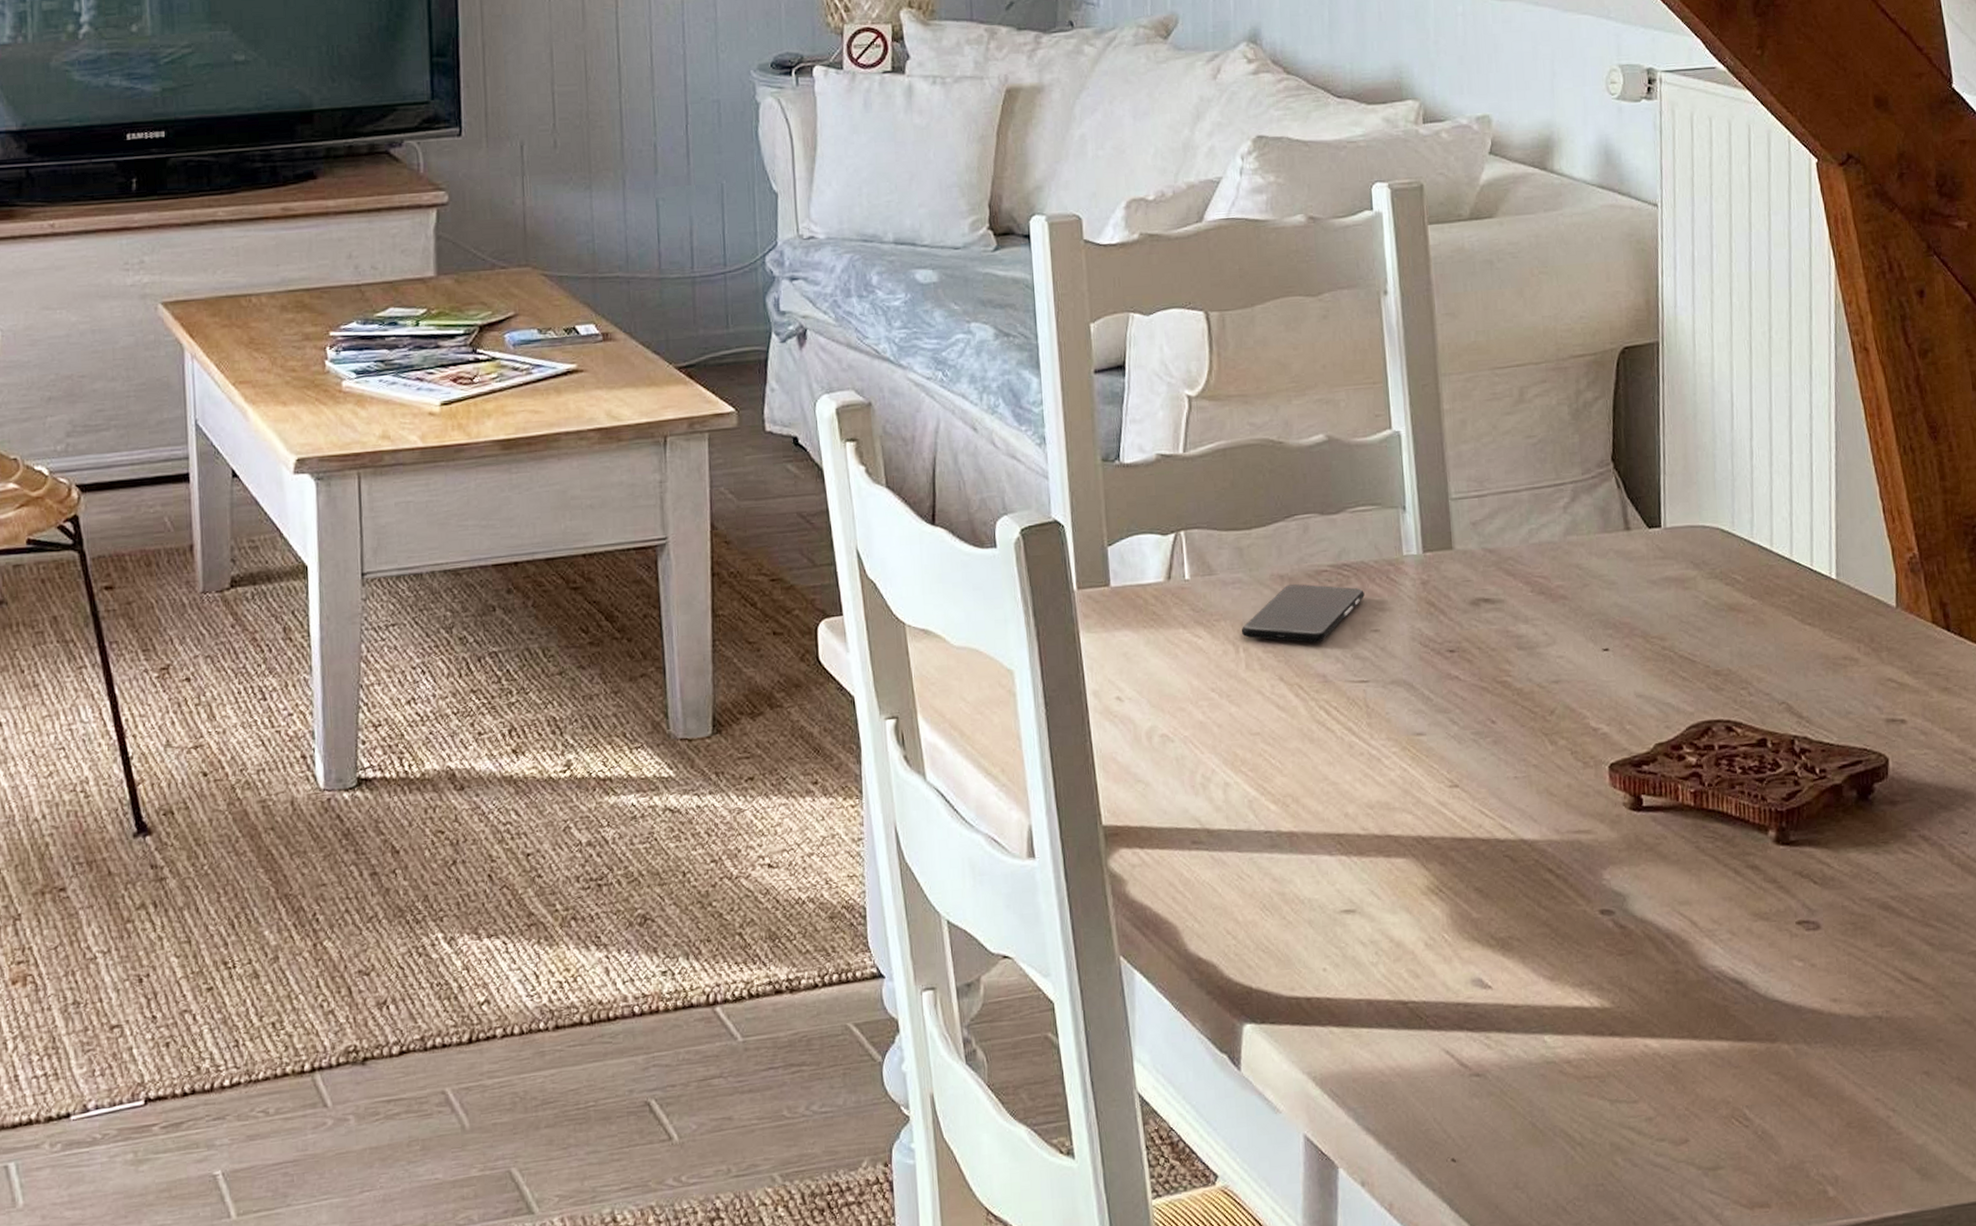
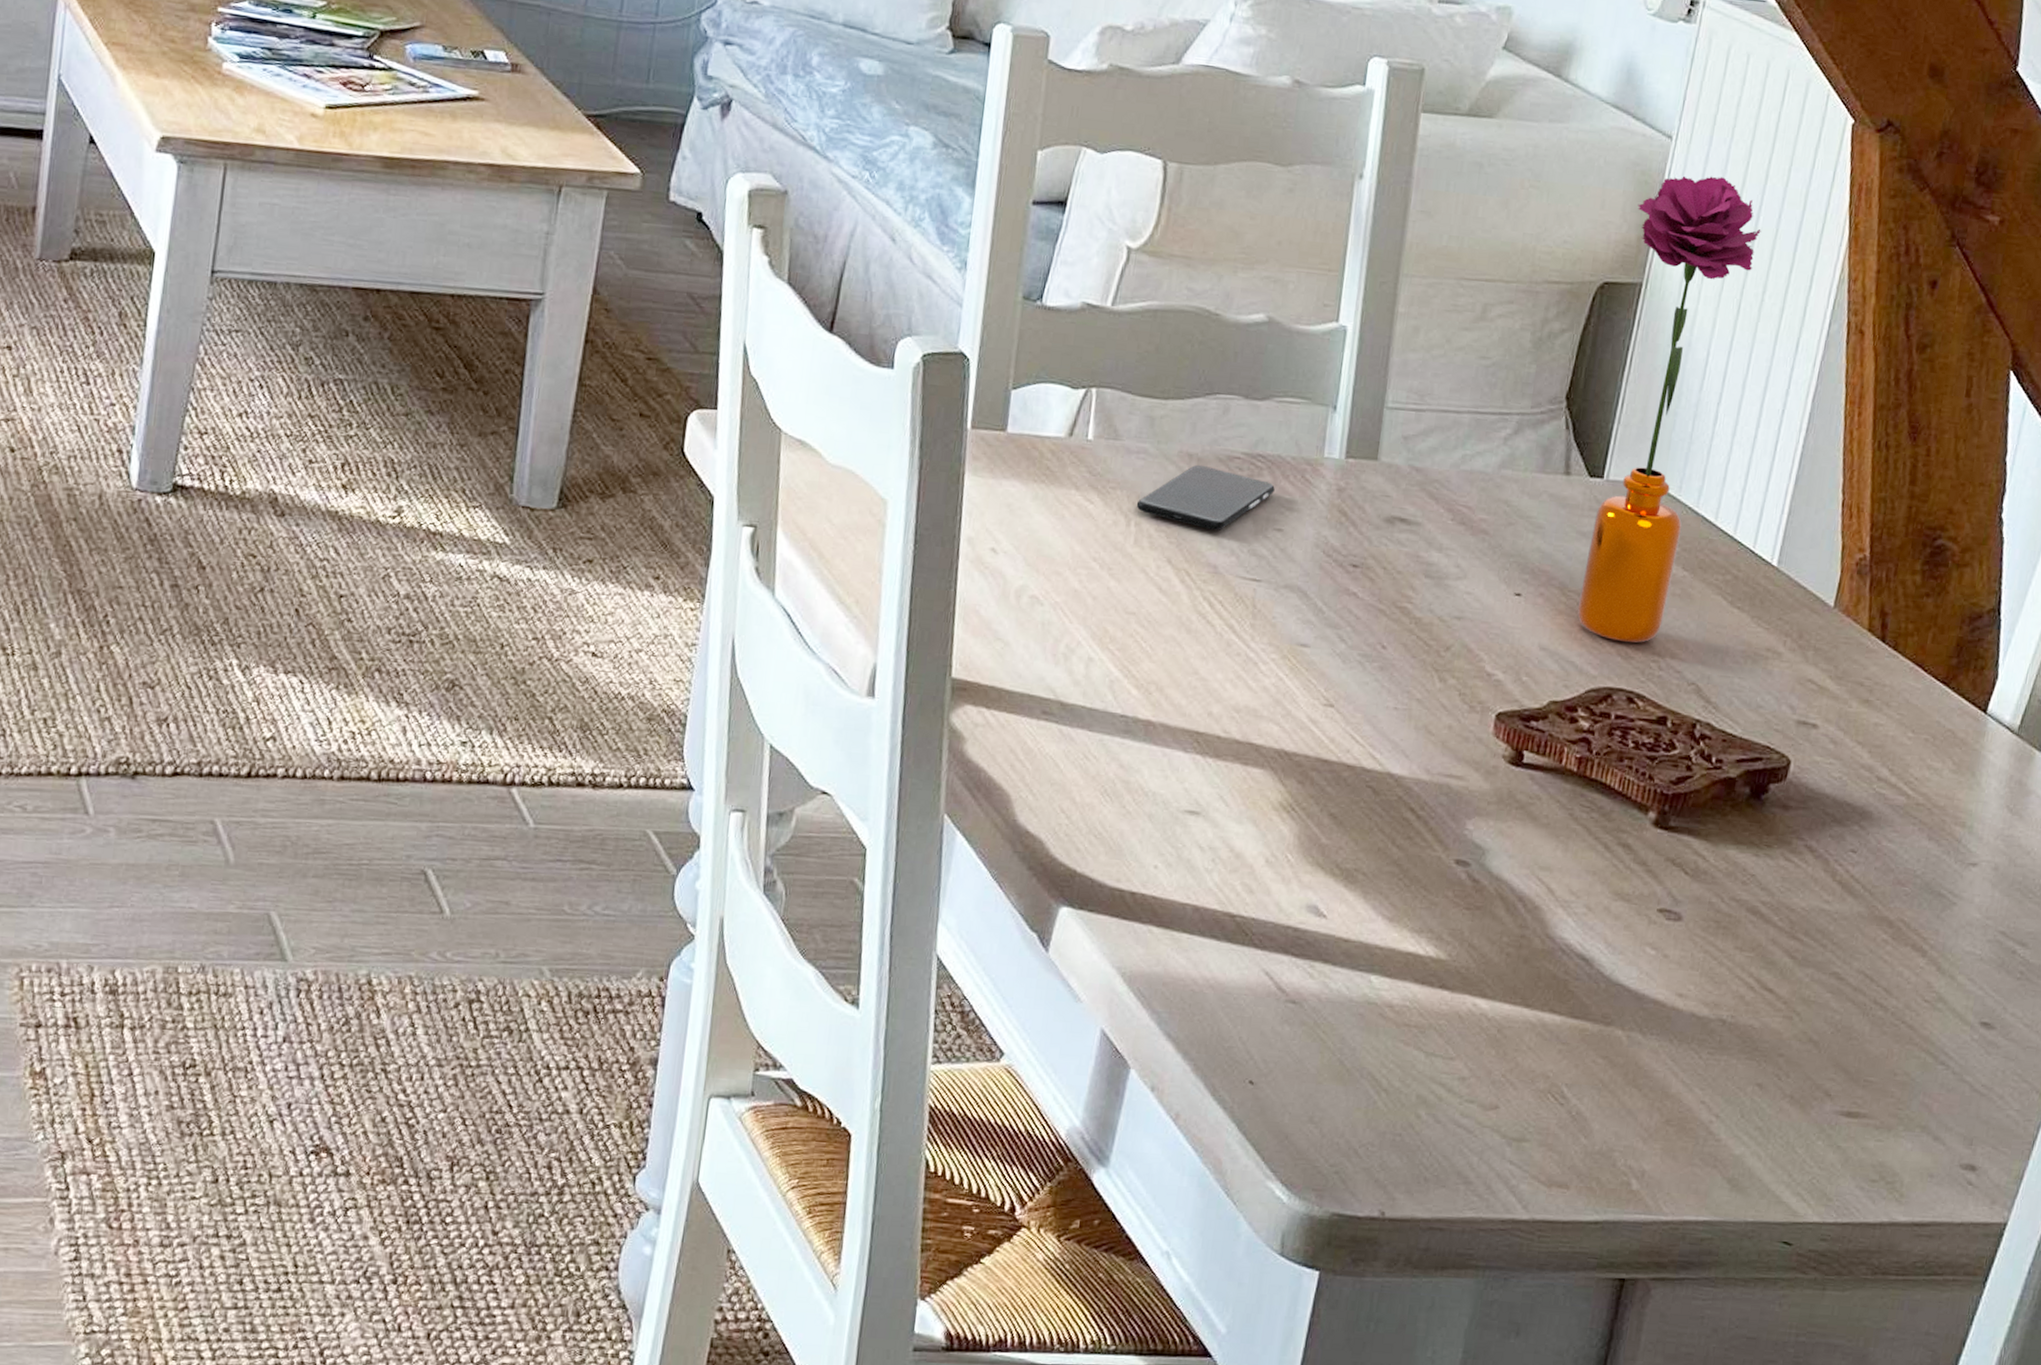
flower: none [1640,232,1756,676] -> present [1577,175,1761,643]

